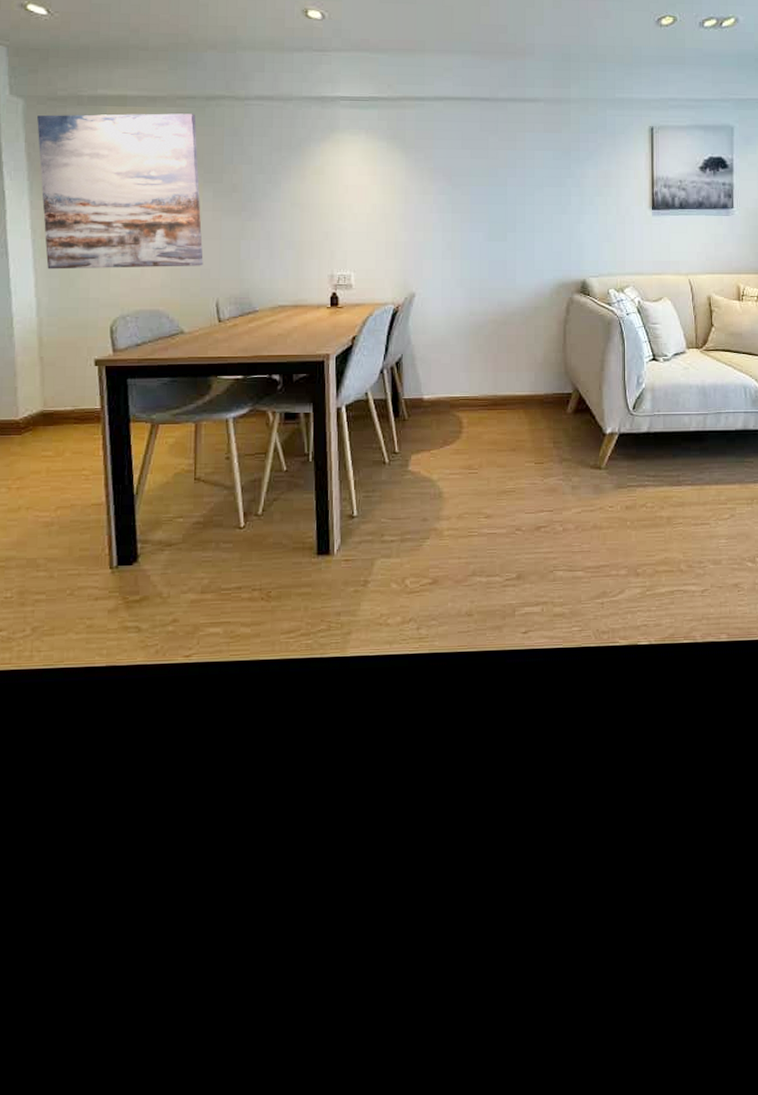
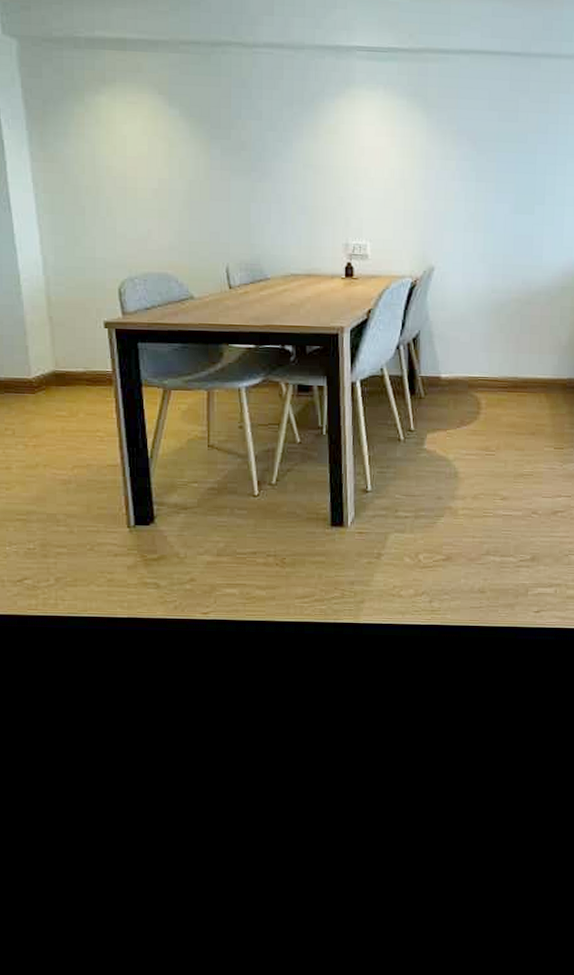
wall art: present [37,113,203,270] -> none [33,58,212,229]

